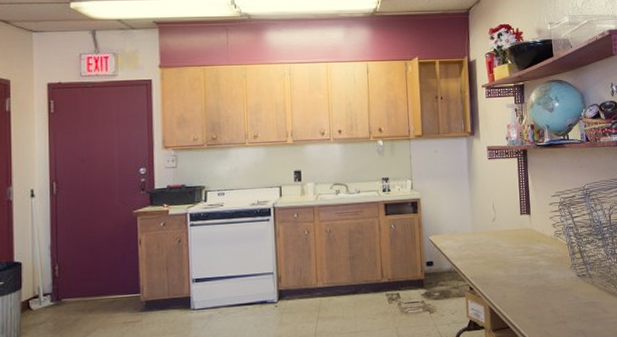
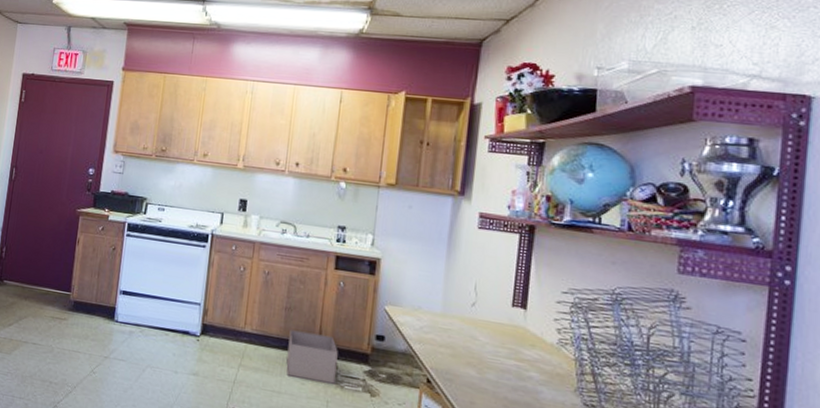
storage bin: none [356,272,400,316] -> present [286,329,338,384]

